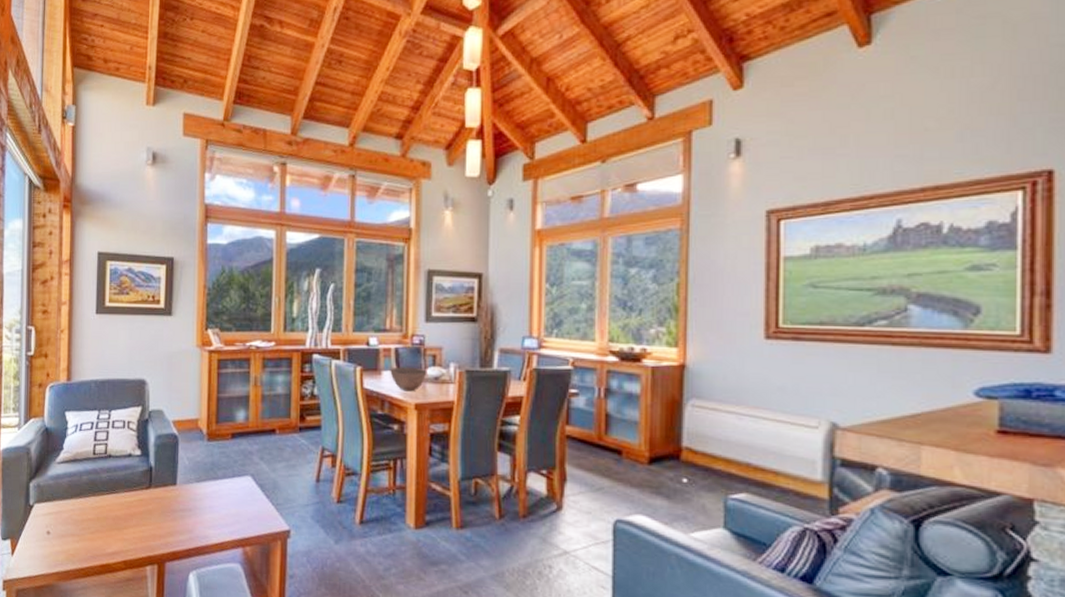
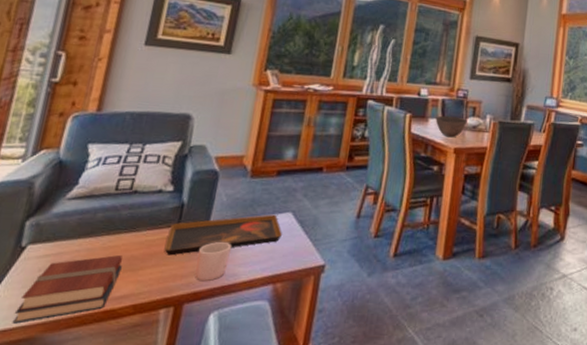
books: none [34,515,110,572] -> present [12,255,123,324]
decorative tray: none [141,477,244,517] -> present [164,214,282,256]
mug: none [171,504,199,542] -> present [195,241,231,281]

